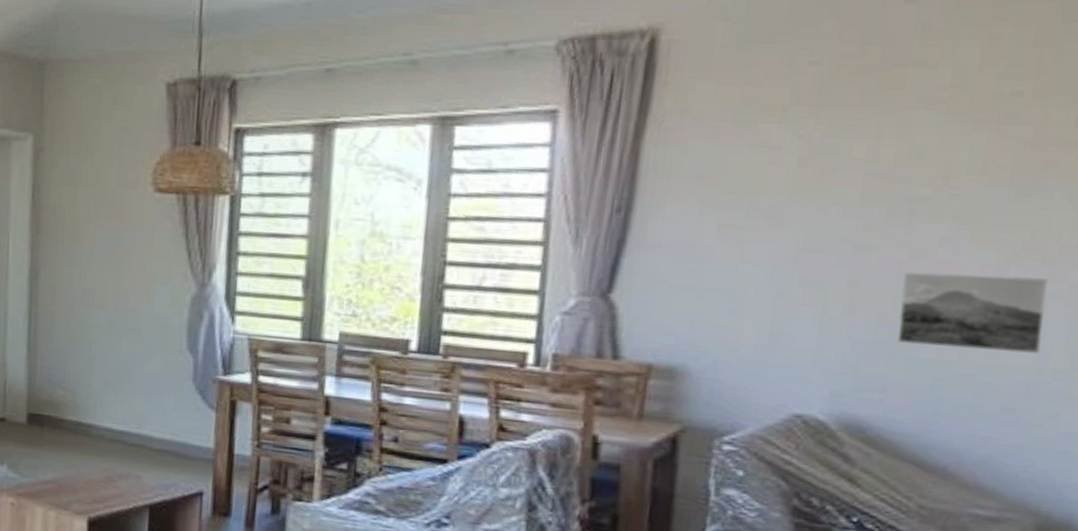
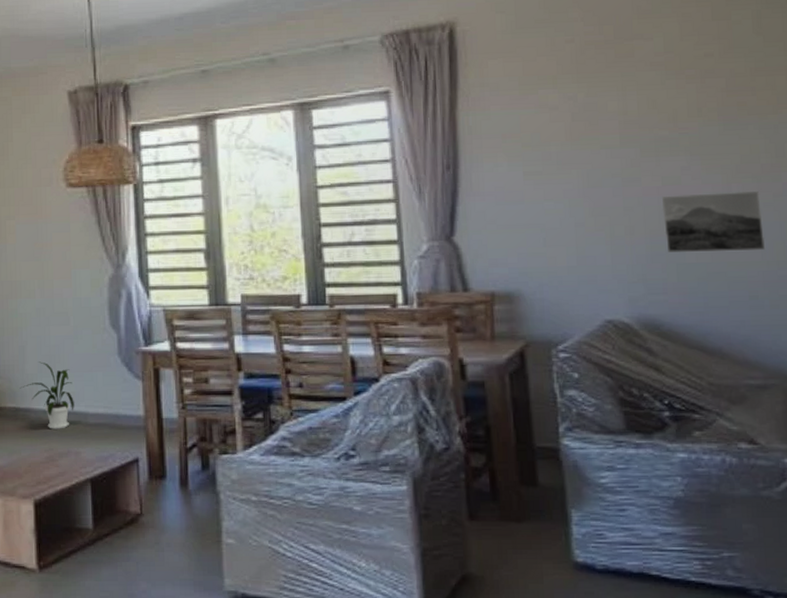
house plant: none [83,377,140,451] -> present [20,361,74,429]

